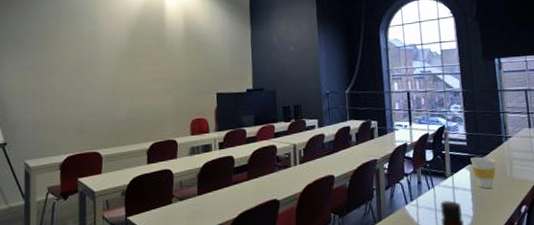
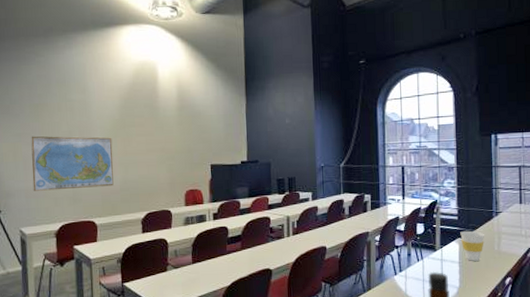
world map: none [39,67,120,123] -> present [31,136,114,191]

